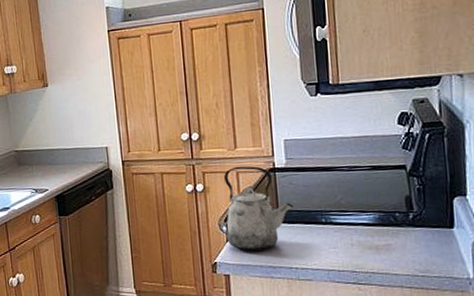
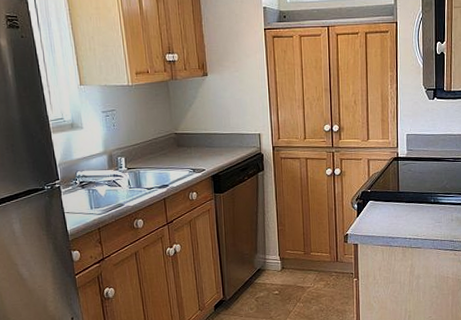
kettle: present [223,166,293,251] -> none [357,154,410,225]

